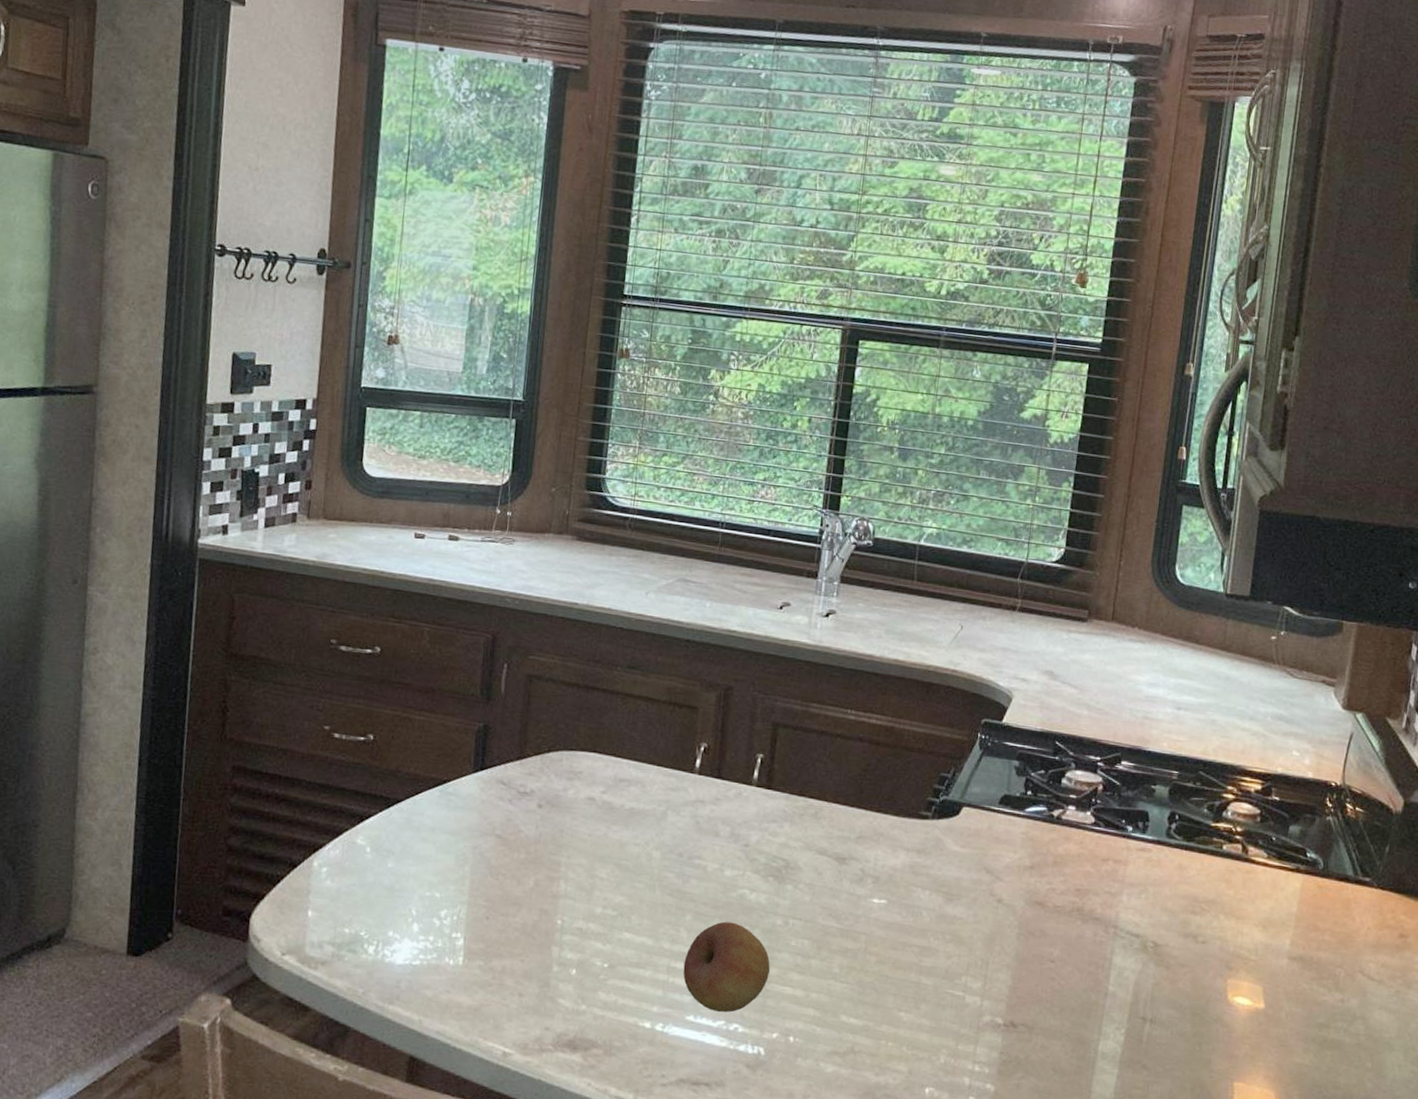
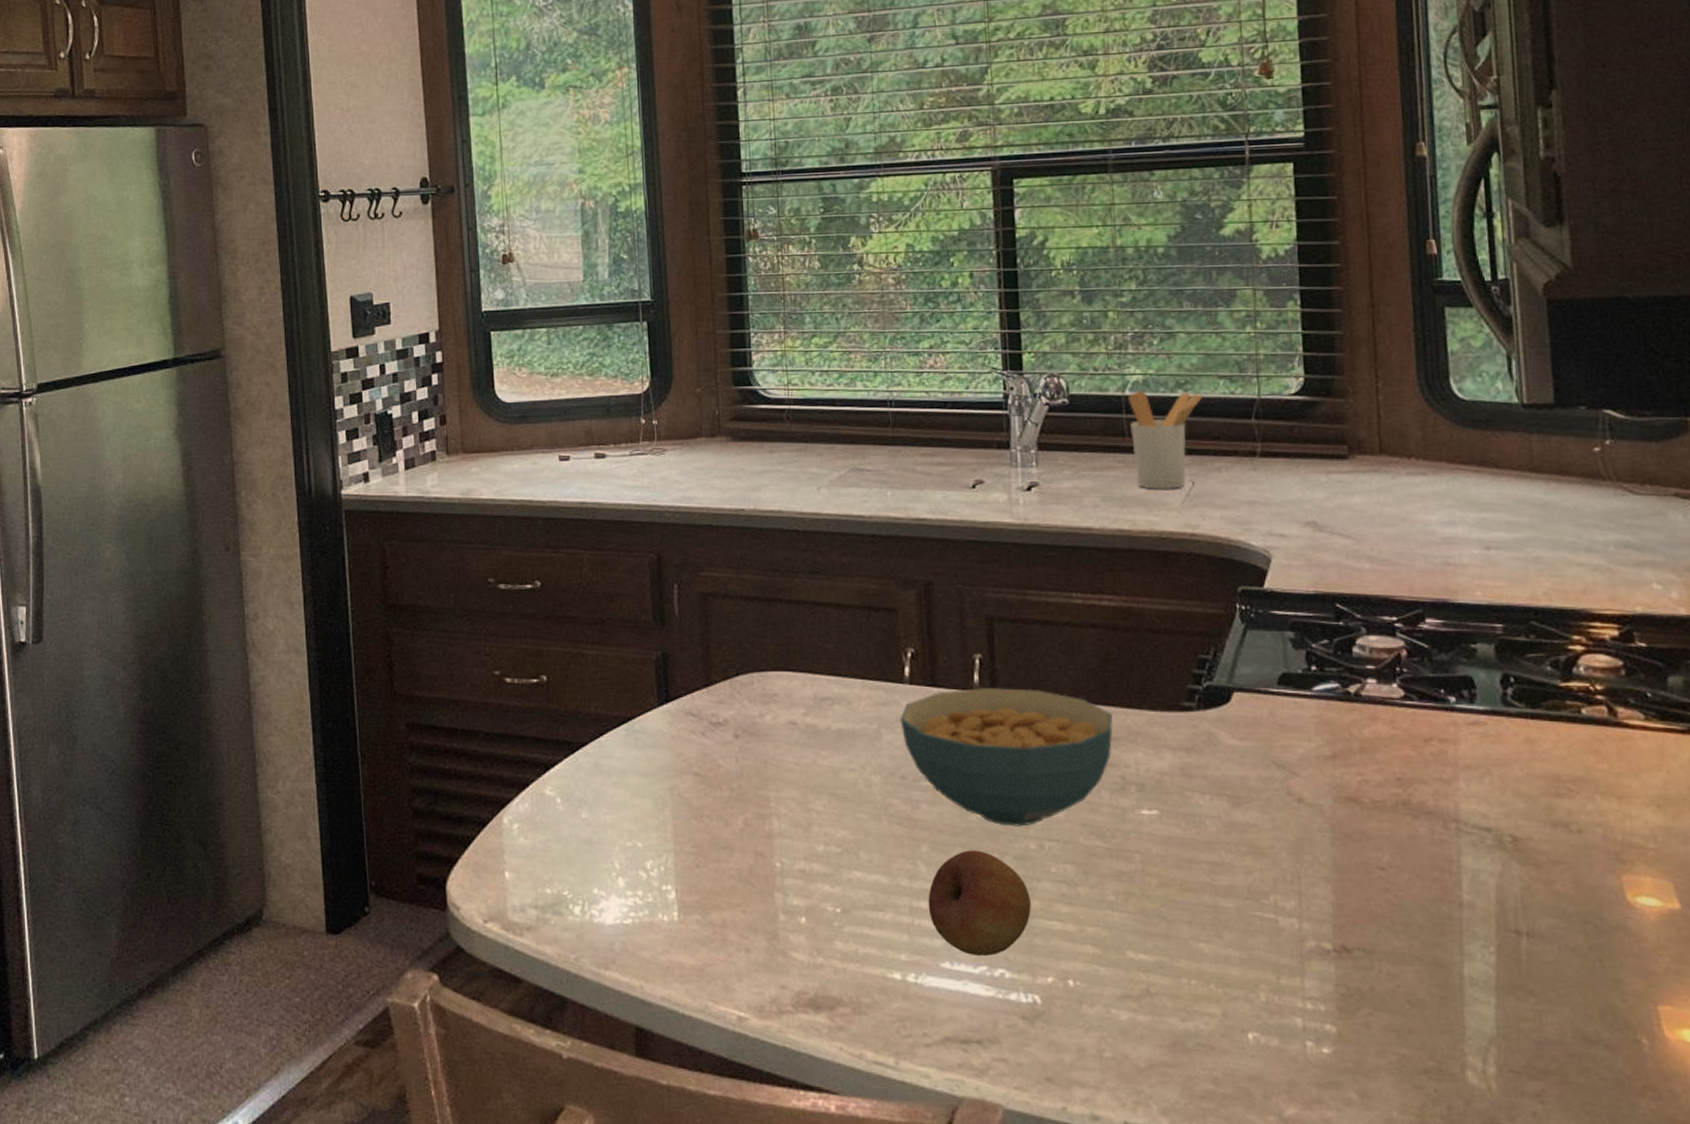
cereal bowl: none [685,783,863,905] -> present [900,688,1113,827]
utensil holder: none [917,542,982,630] -> present [1127,390,1202,489]

